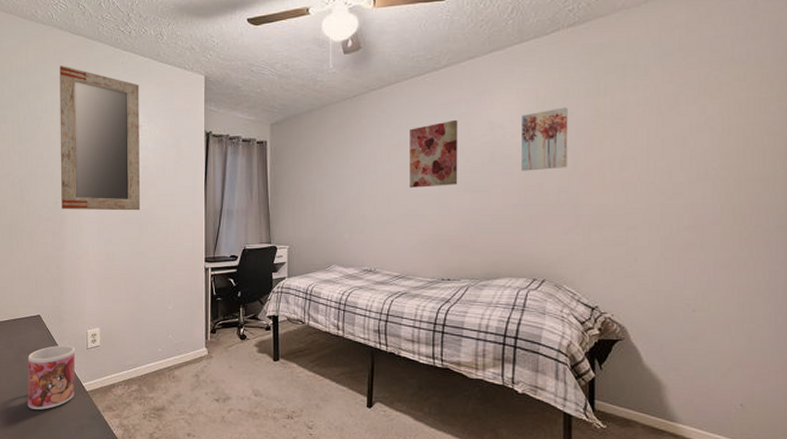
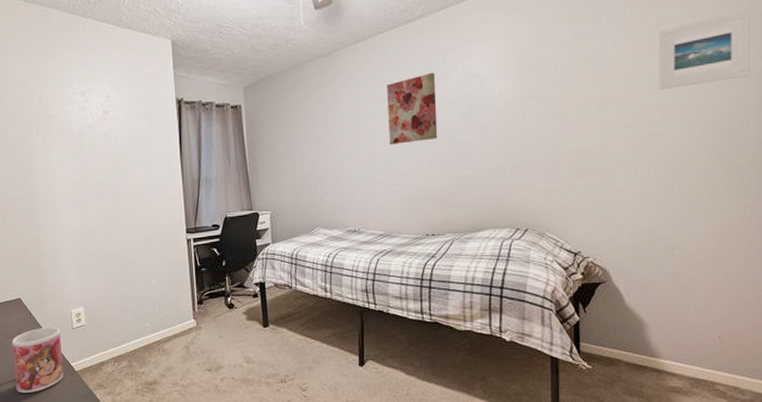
home mirror: present [60,65,141,211] -> none [16,36,116,189]
wall art: present [522,107,568,171] -> none [499,53,546,121]
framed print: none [682,75,779,150] -> present [658,9,752,91]

